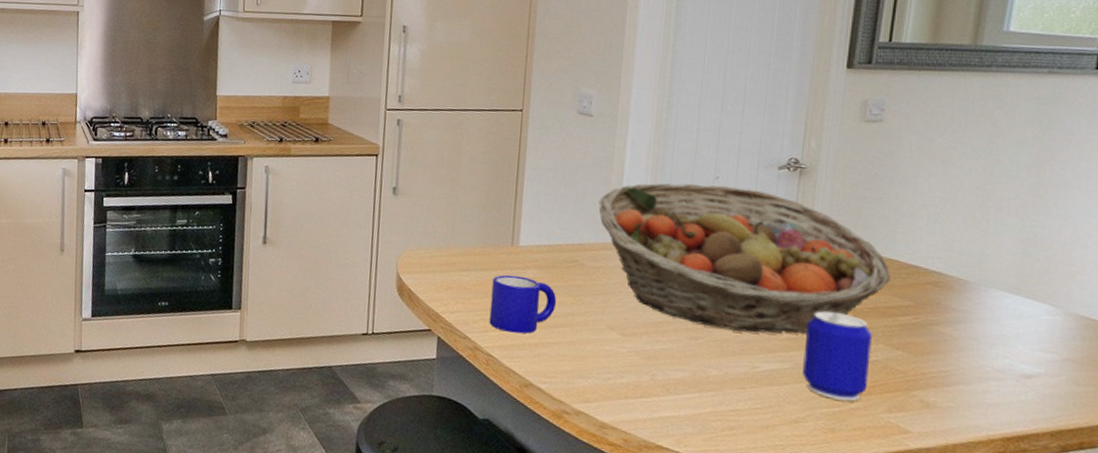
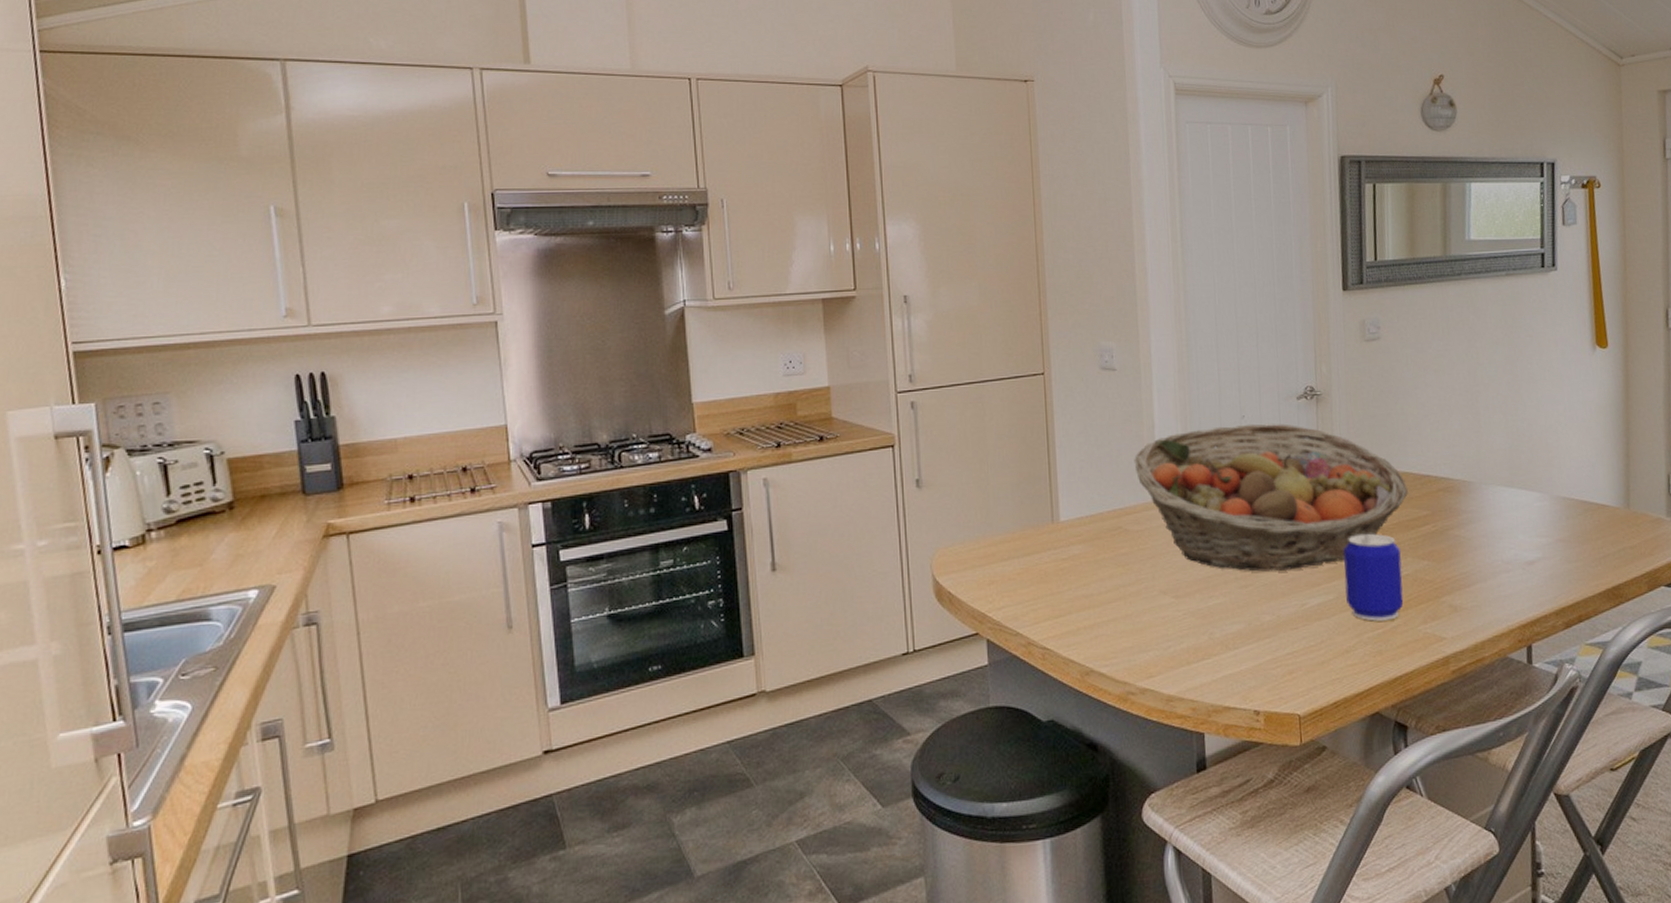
mug: present [489,274,557,334] -> none [1037,554,1107,619]

